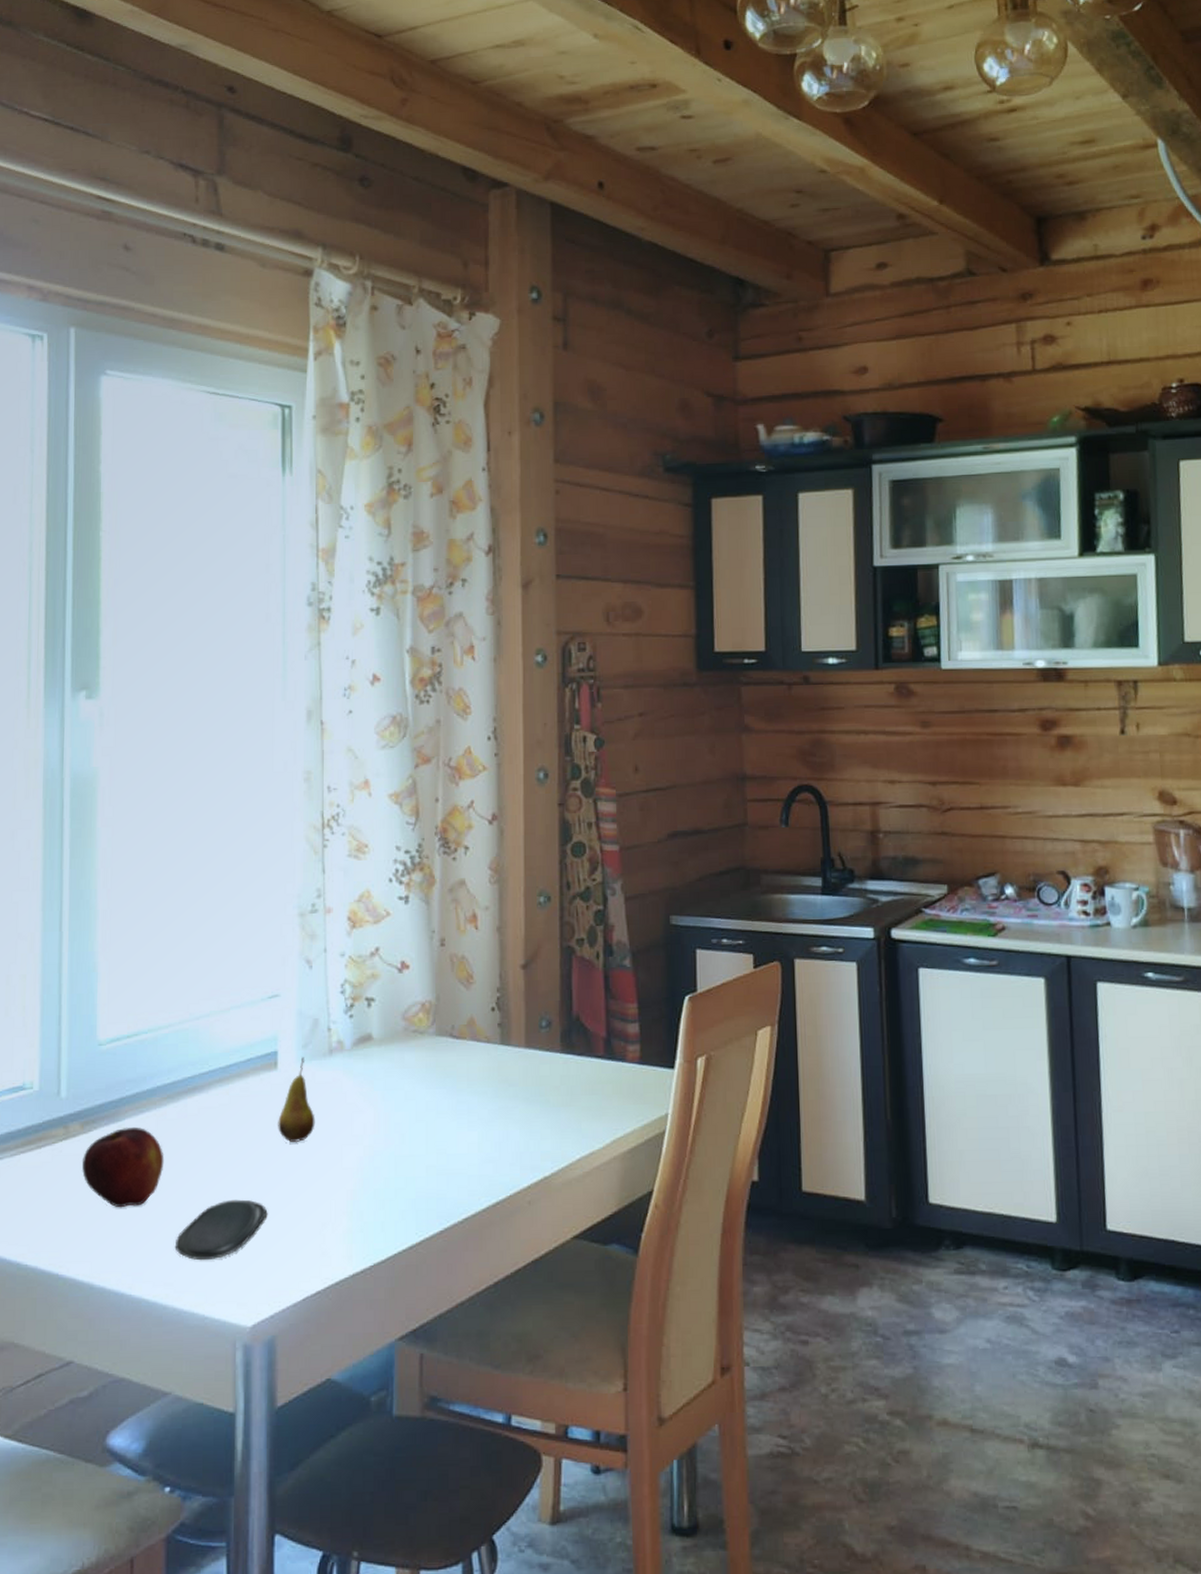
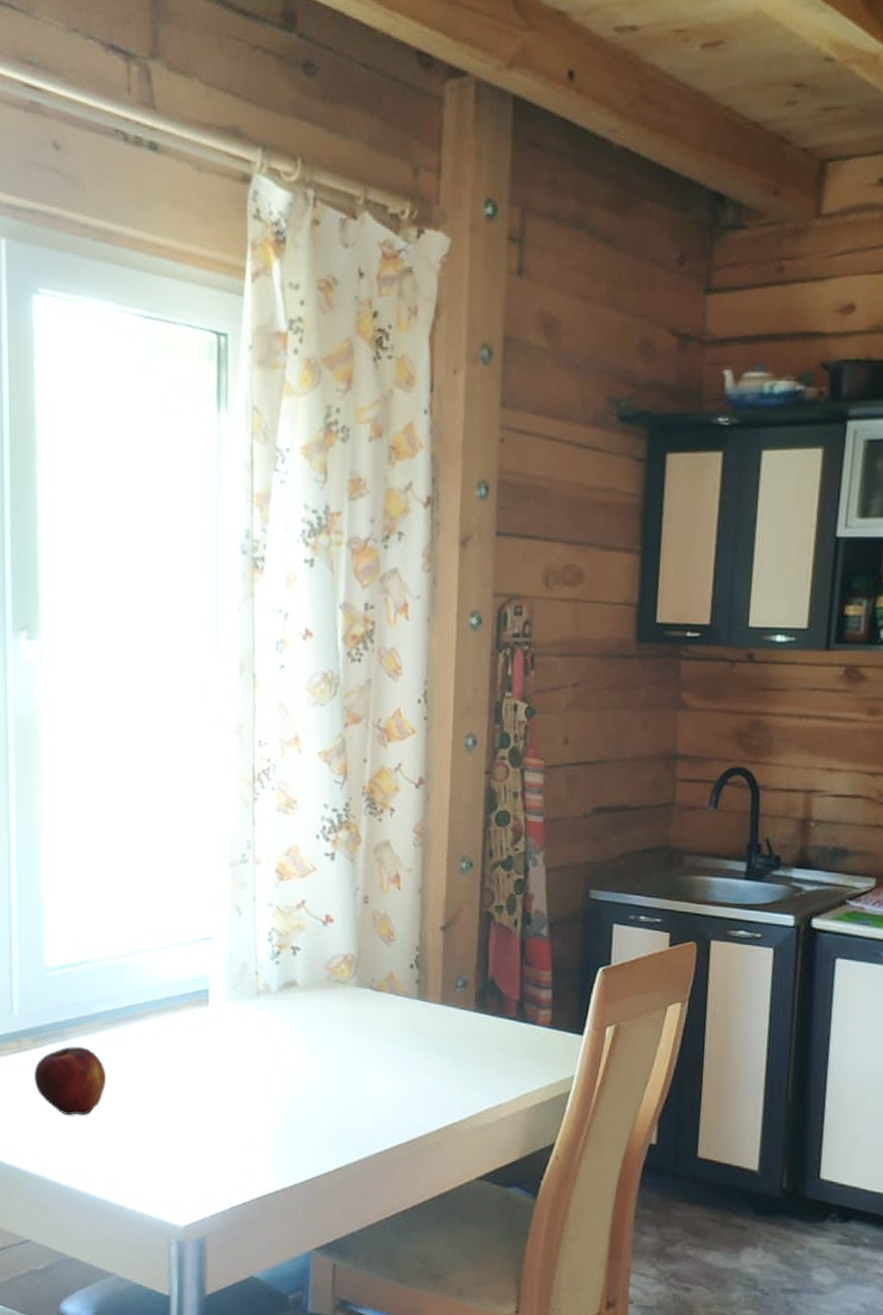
oval tray: present [174,1199,267,1261] -> none [116,1117,198,1168]
fruit: present [278,1057,315,1142] -> none [209,996,243,1072]

